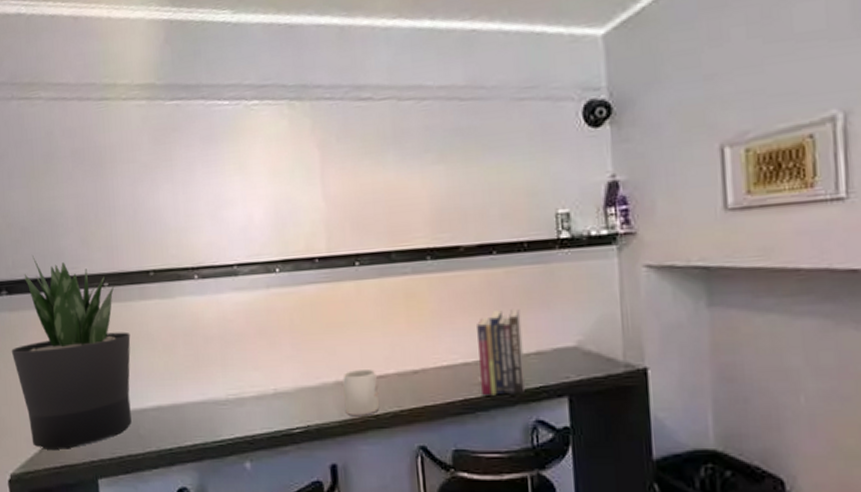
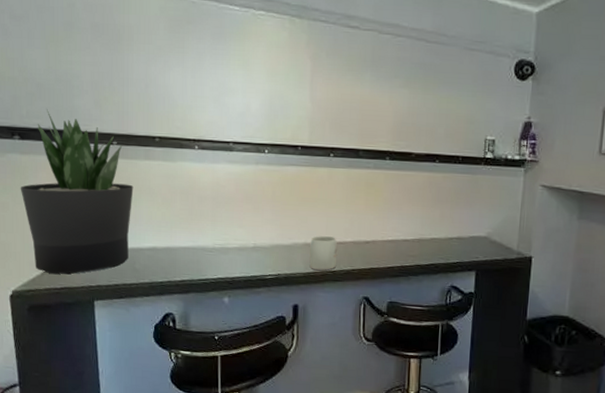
books: present [477,309,526,396] -> none [415,204,450,266]

